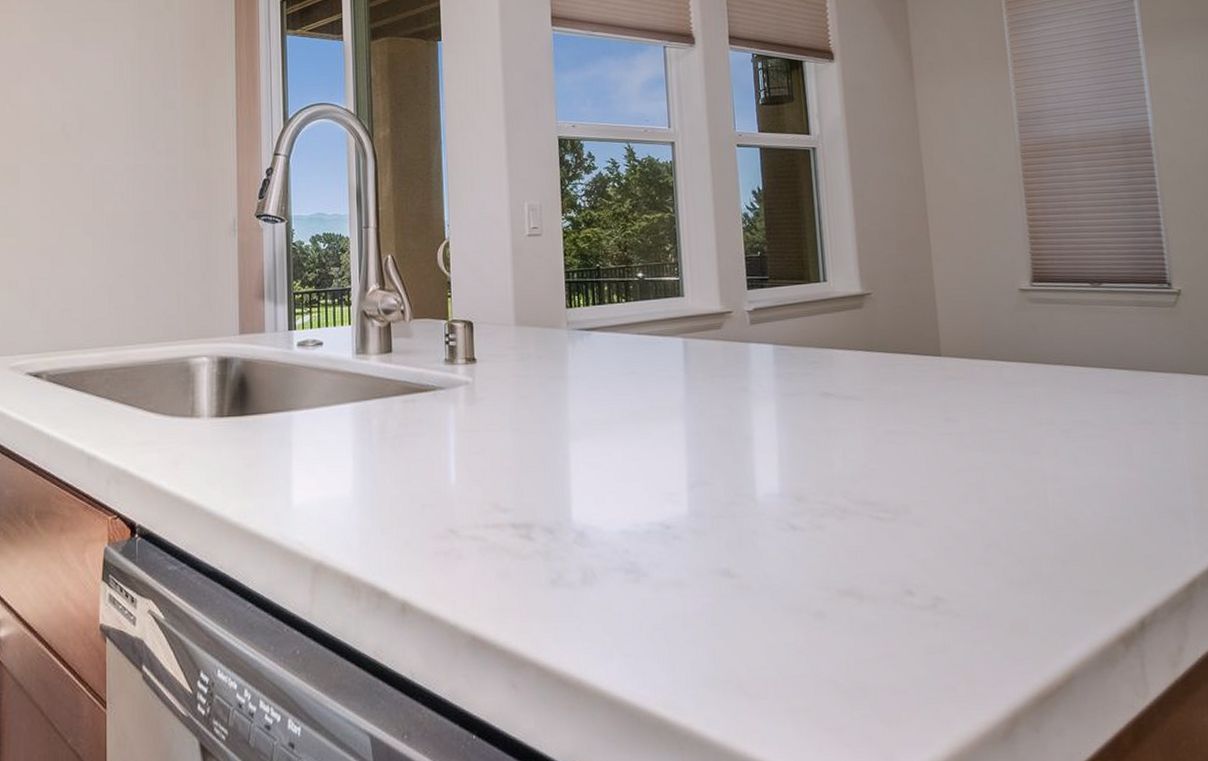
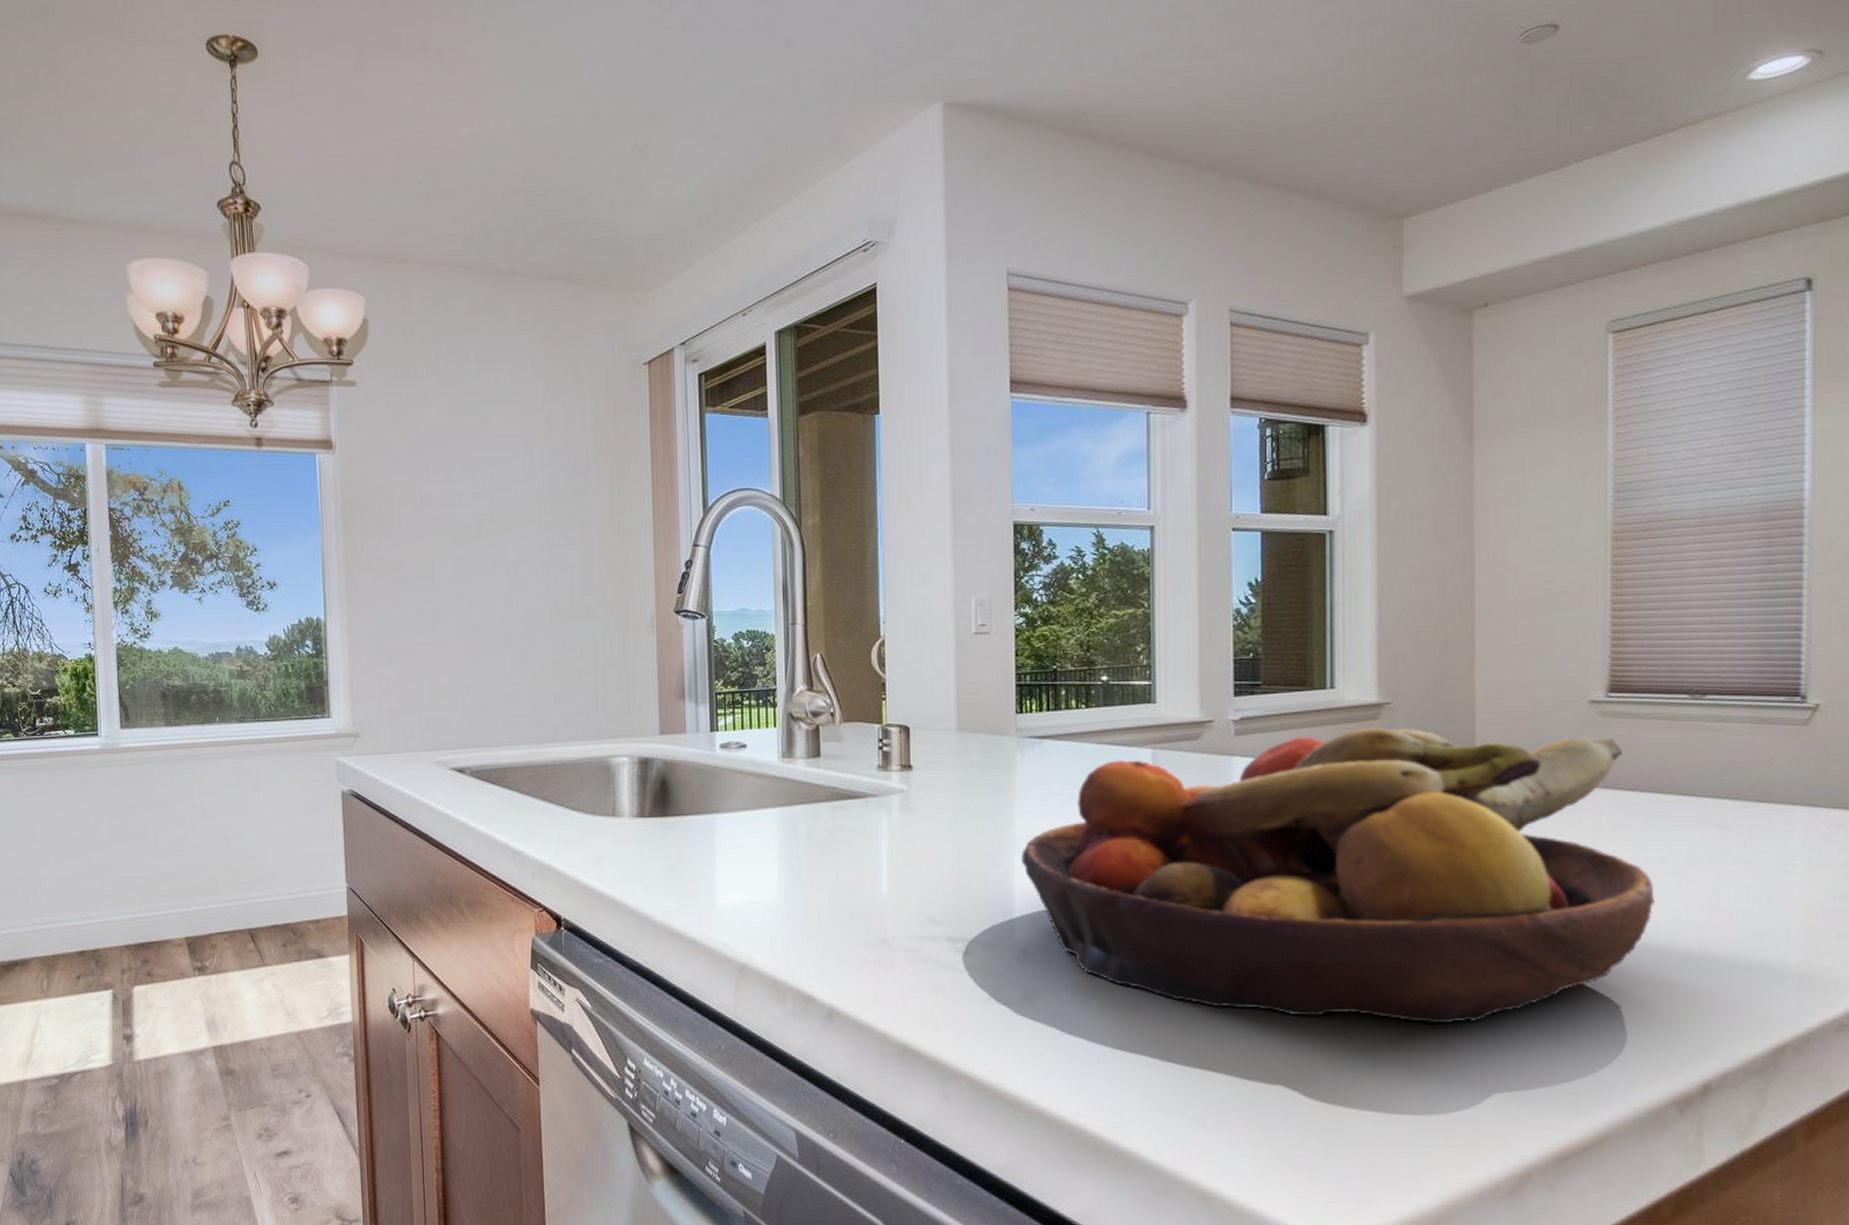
fruit bowl: none [575,314,1086,582] -> present [1021,727,1655,1024]

